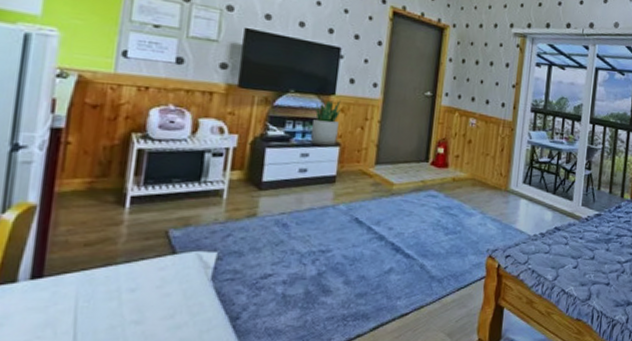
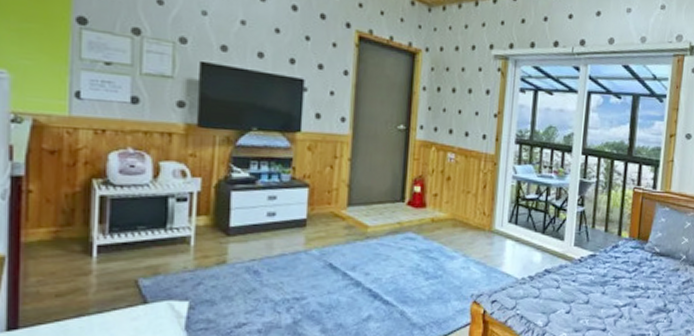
planter: present [311,99,341,146] -> none [278,136,307,188]

